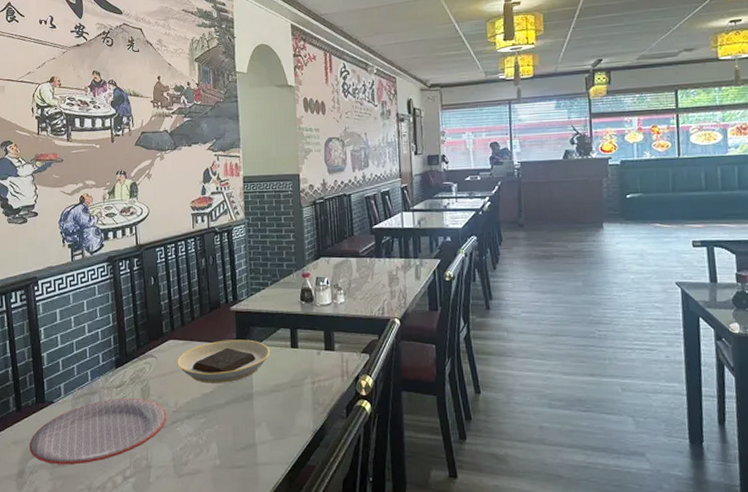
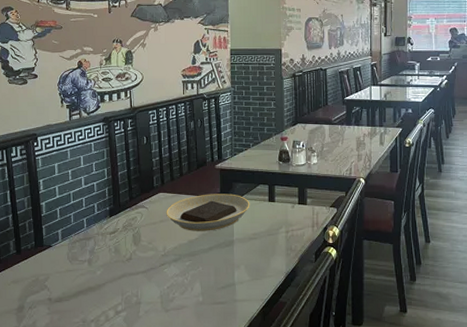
plate: present [29,398,167,465] -> none [29,244,156,301]

